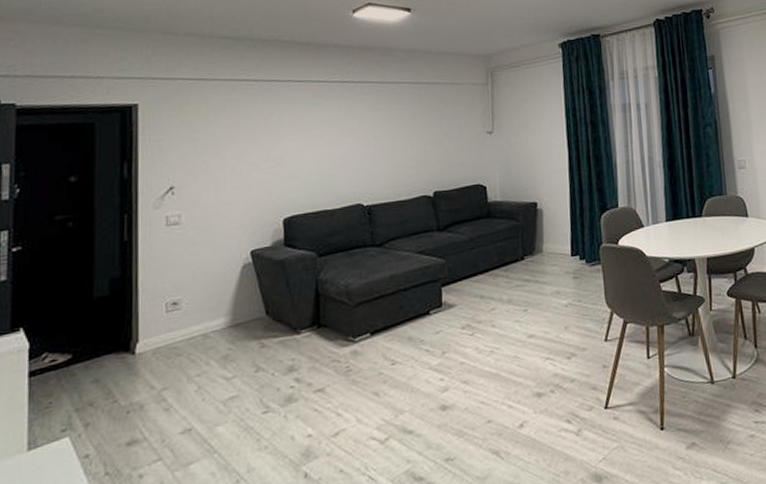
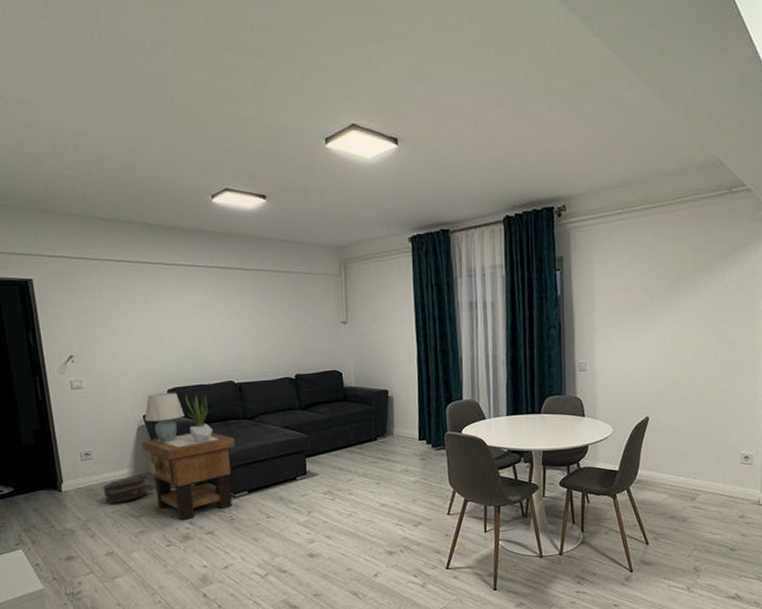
hat box: none [189,324,255,364] -> present [102,475,154,503]
side table: none [245,265,359,378] -> present [141,432,236,521]
table lamp: none [251,220,301,282] -> present [144,392,184,442]
potted plant: none [304,221,333,278] -> present [185,394,213,442]

